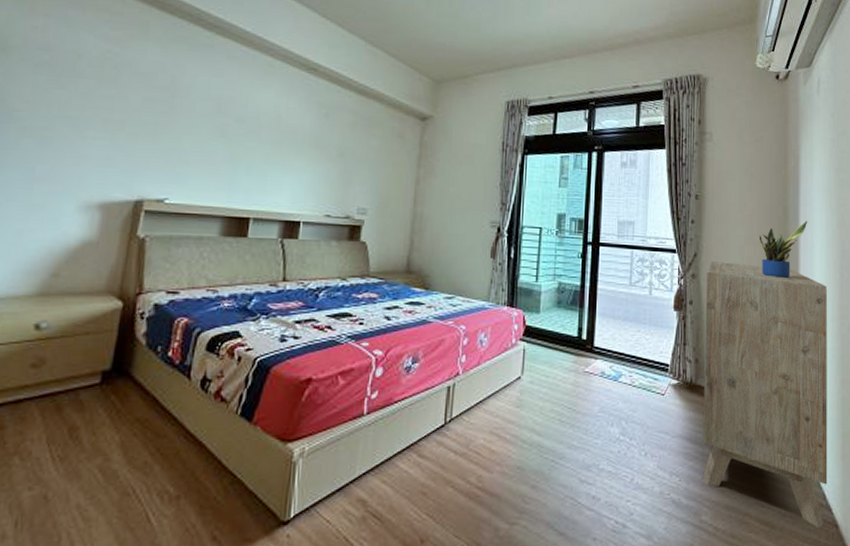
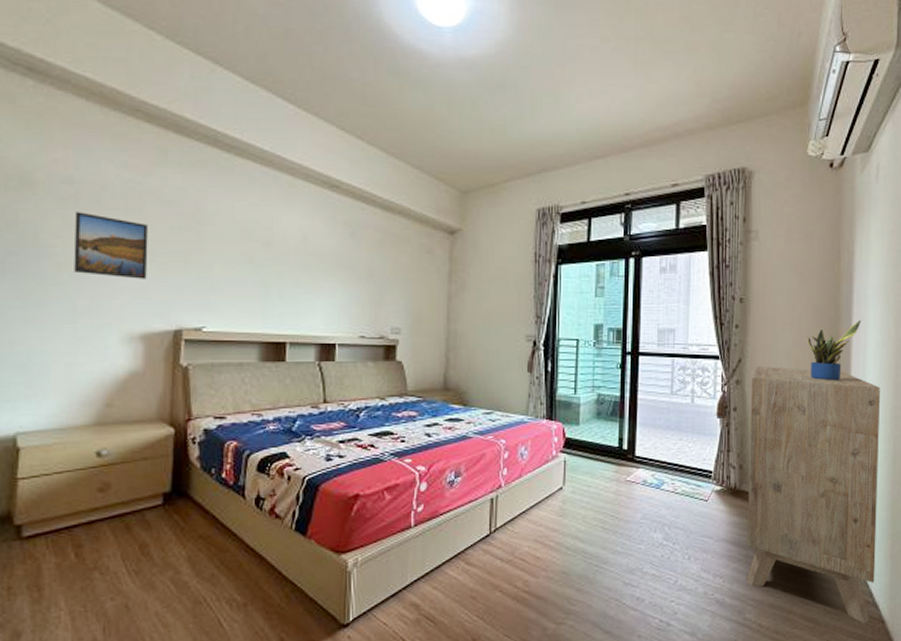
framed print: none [38,78,121,148] -> present [73,212,148,279]

